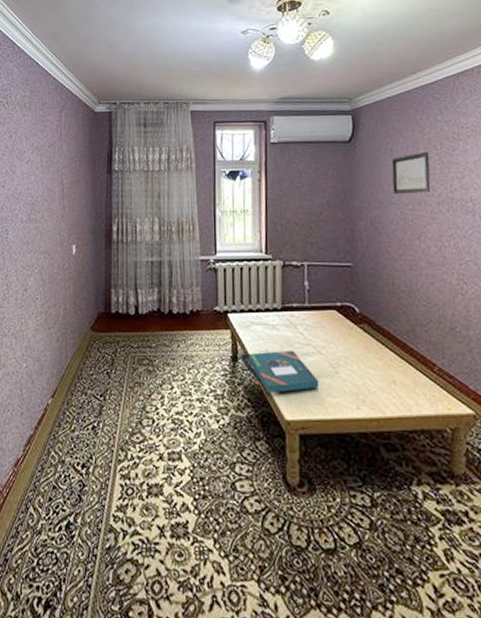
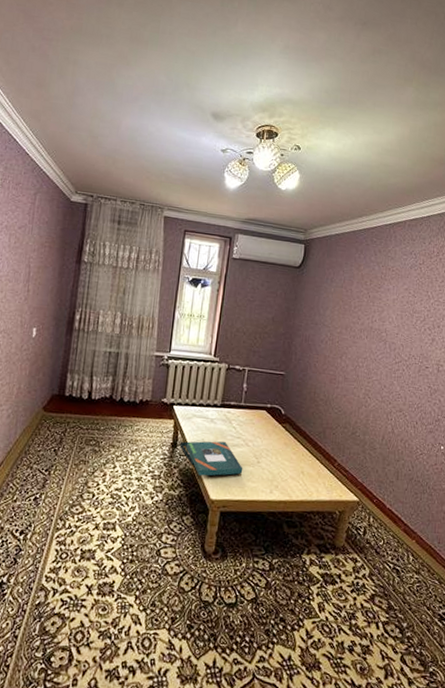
wall art: present [391,151,431,194] -> none [326,285,361,321]

